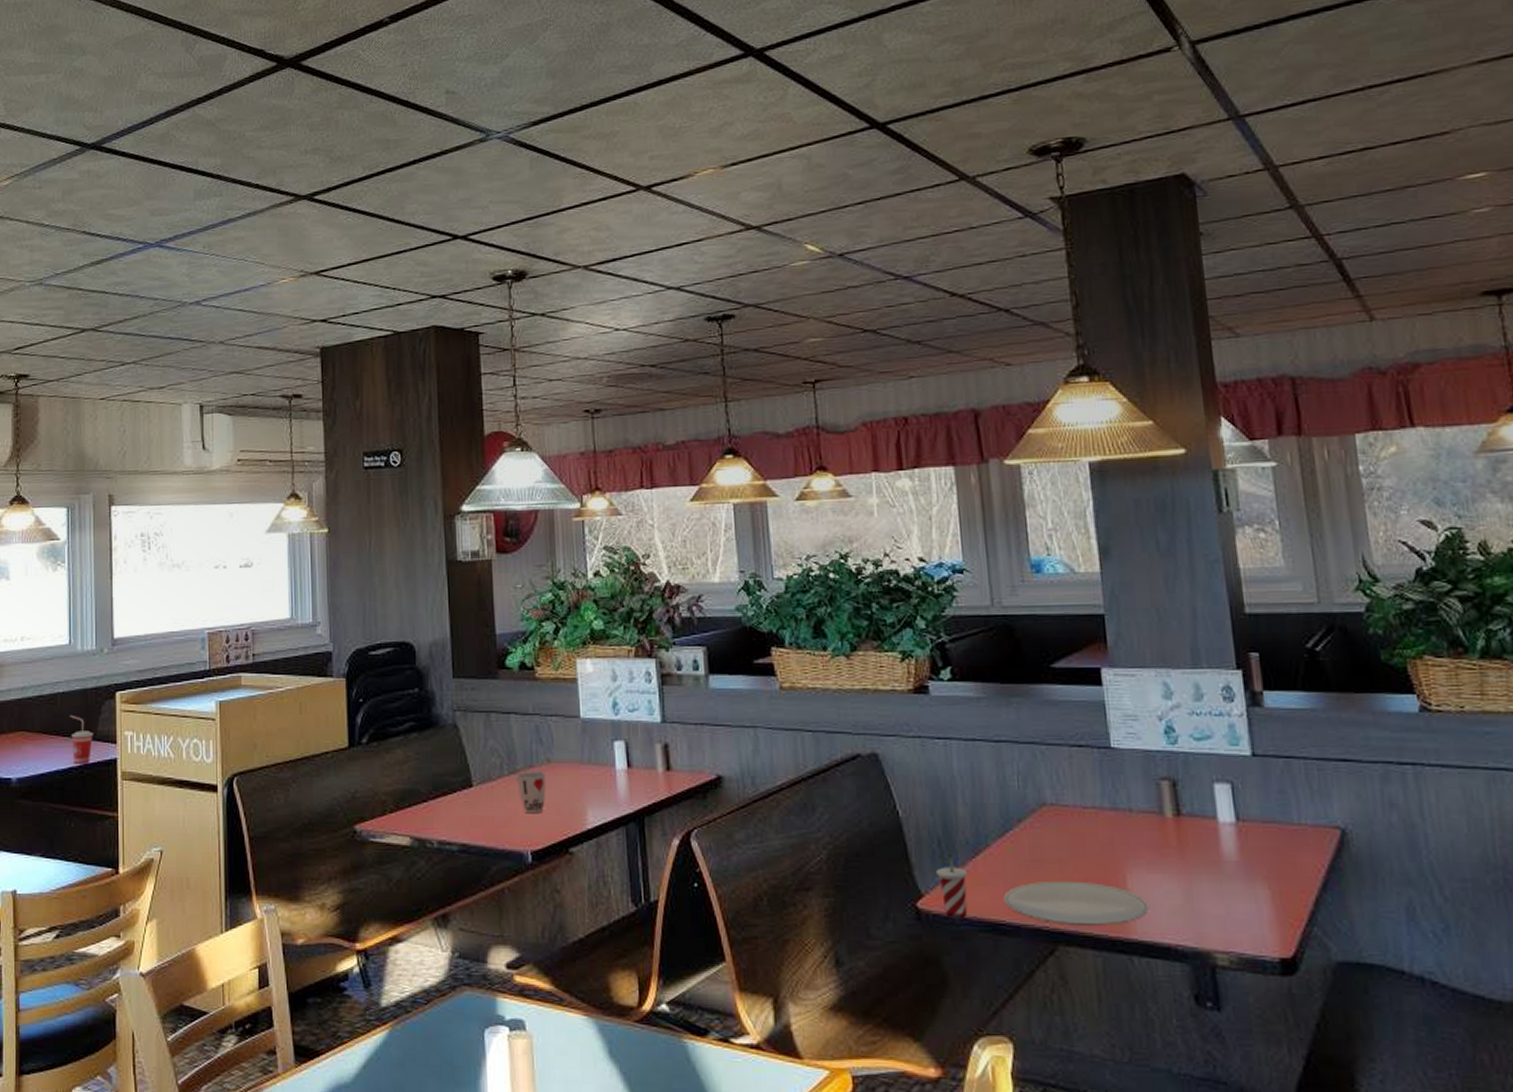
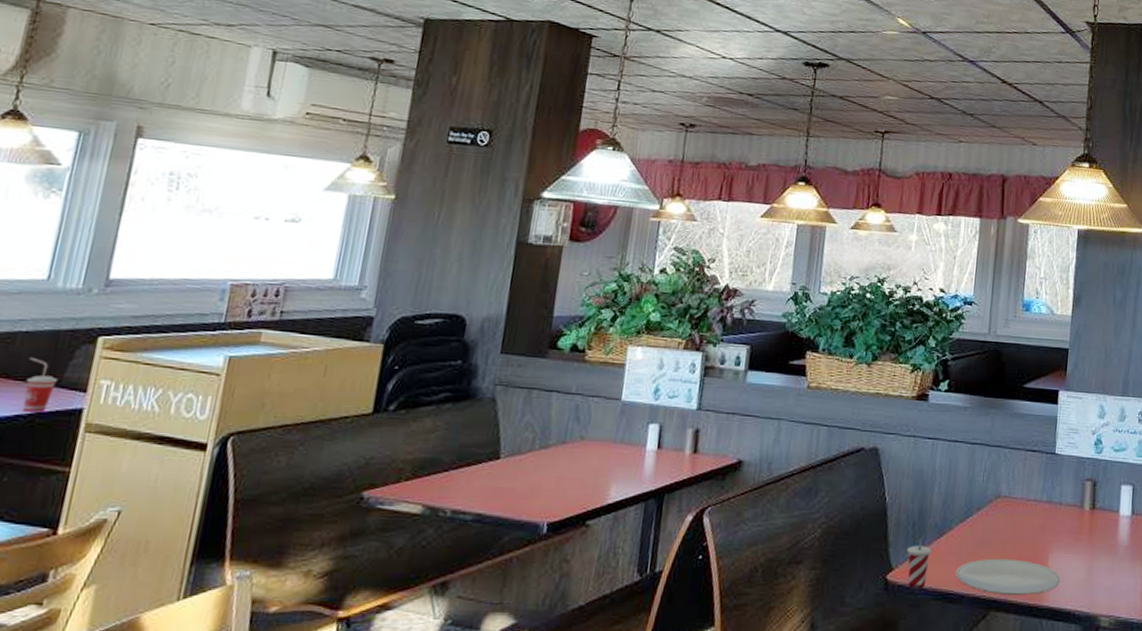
cup: present [516,772,546,814] -> none [545,447,577,488]

